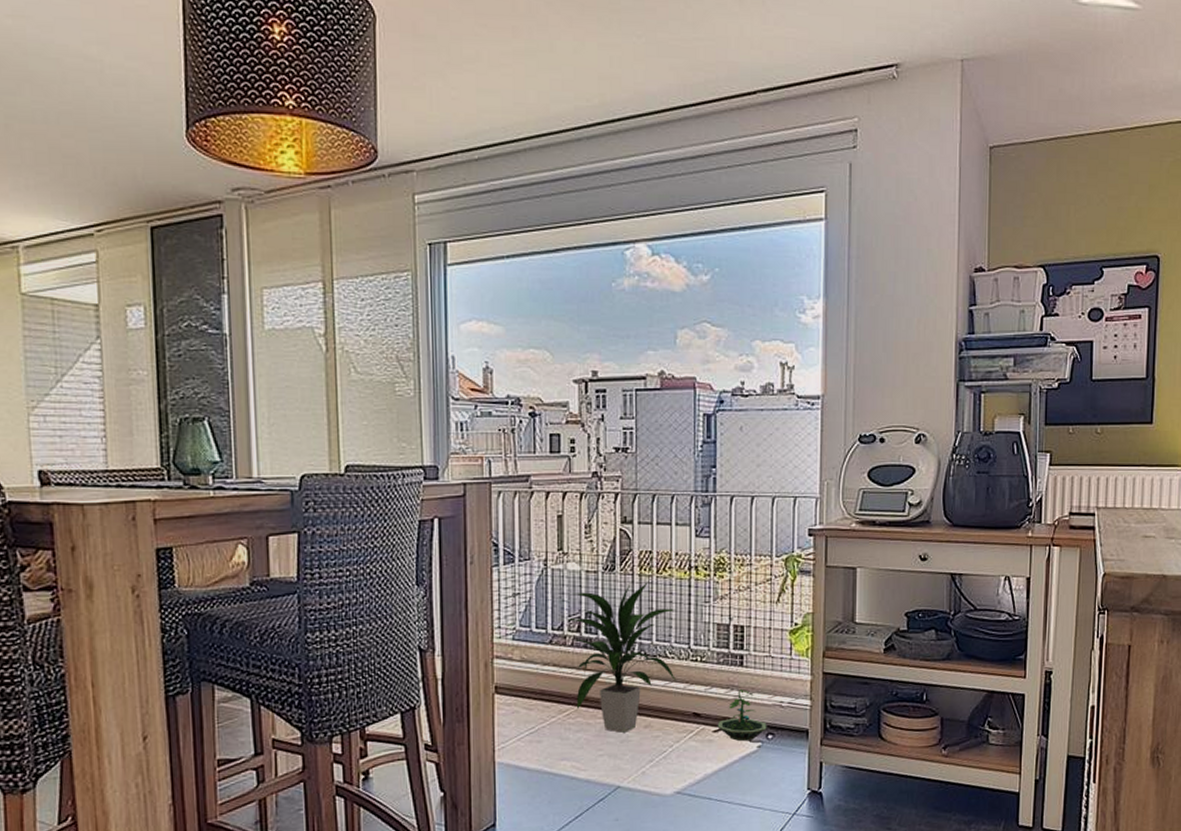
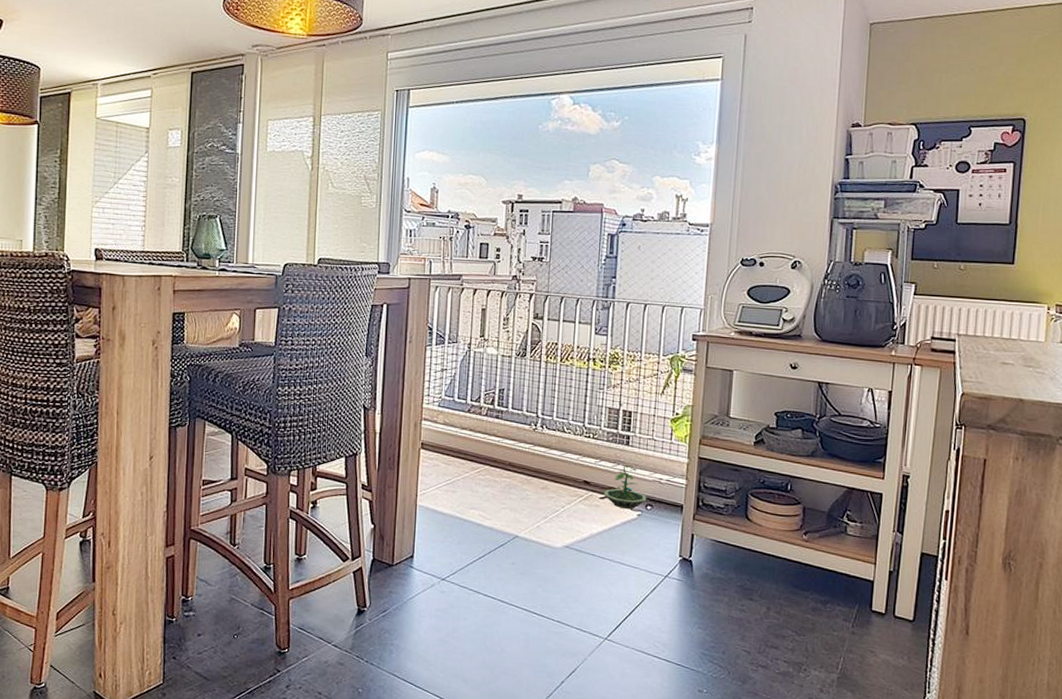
indoor plant: present [567,582,677,733] -> none [484,368,575,491]

